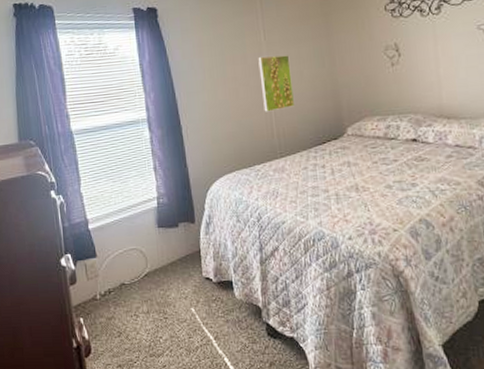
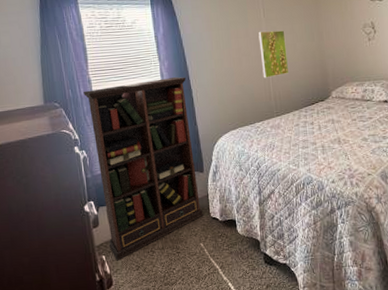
bookcase: none [61,111,196,325] -> present [83,77,204,261]

